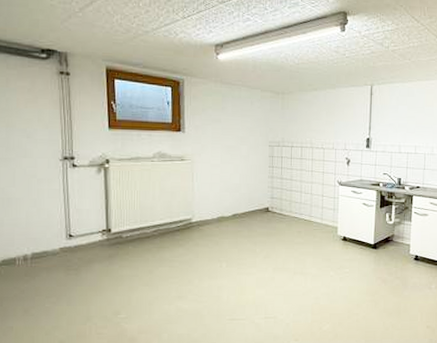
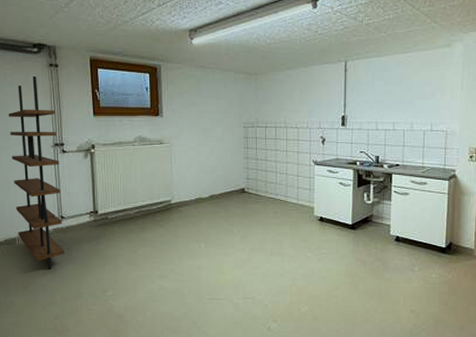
shelving unit: none [9,84,72,292] -> present [8,76,64,269]

